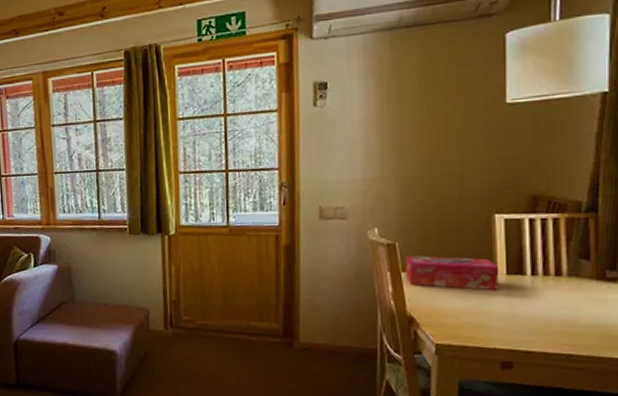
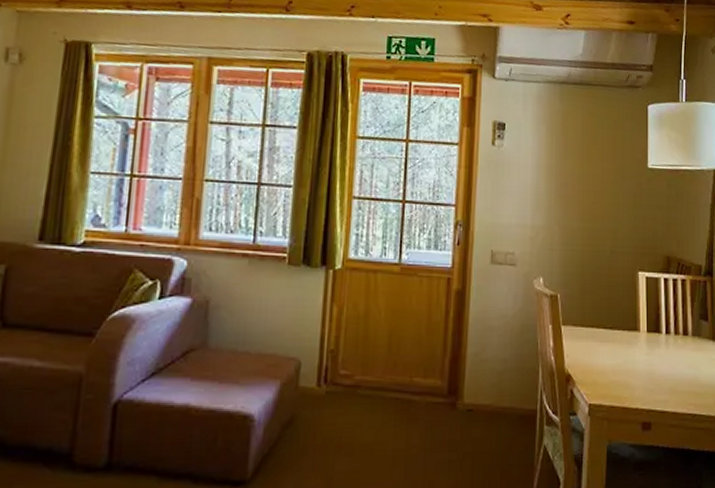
tissue box: present [405,256,500,291] -> none [564,309,642,348]

